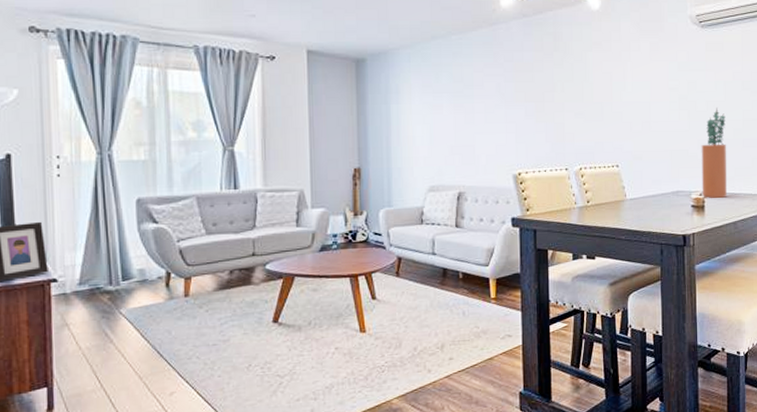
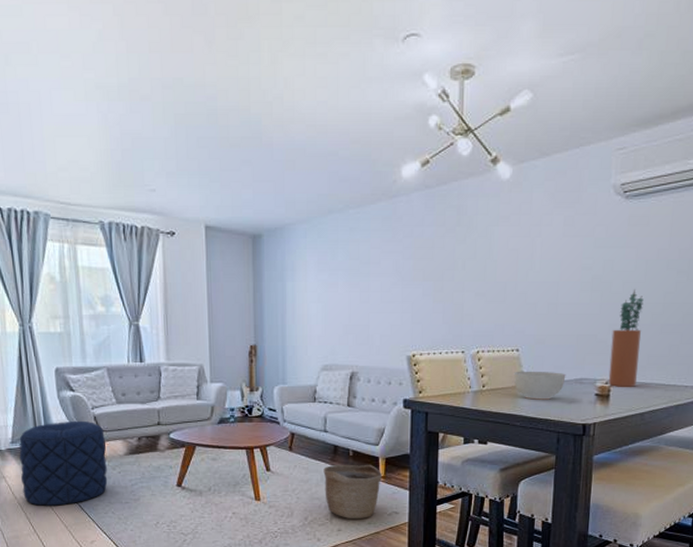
pouf: none [88,255,193,356] -> present [19,420,108,506]
basket: none [432,286,494,346] -> present [323,464,383,518]
bowl: none [615,186,664,213] -> present [513,372,566,400]

